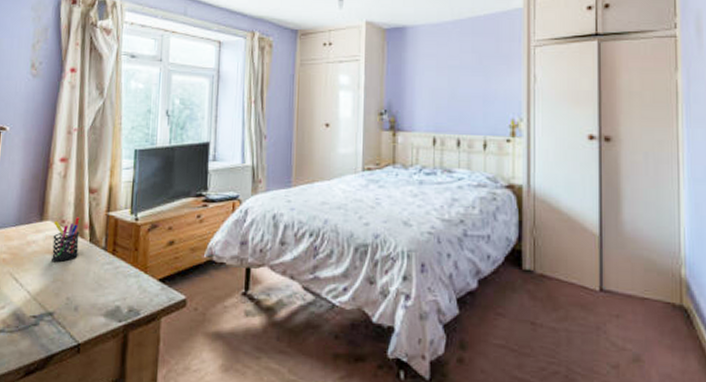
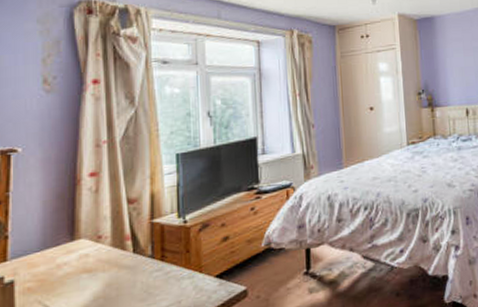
pen holder: present [52,217,80,263] -> none [88,230,121,281]

